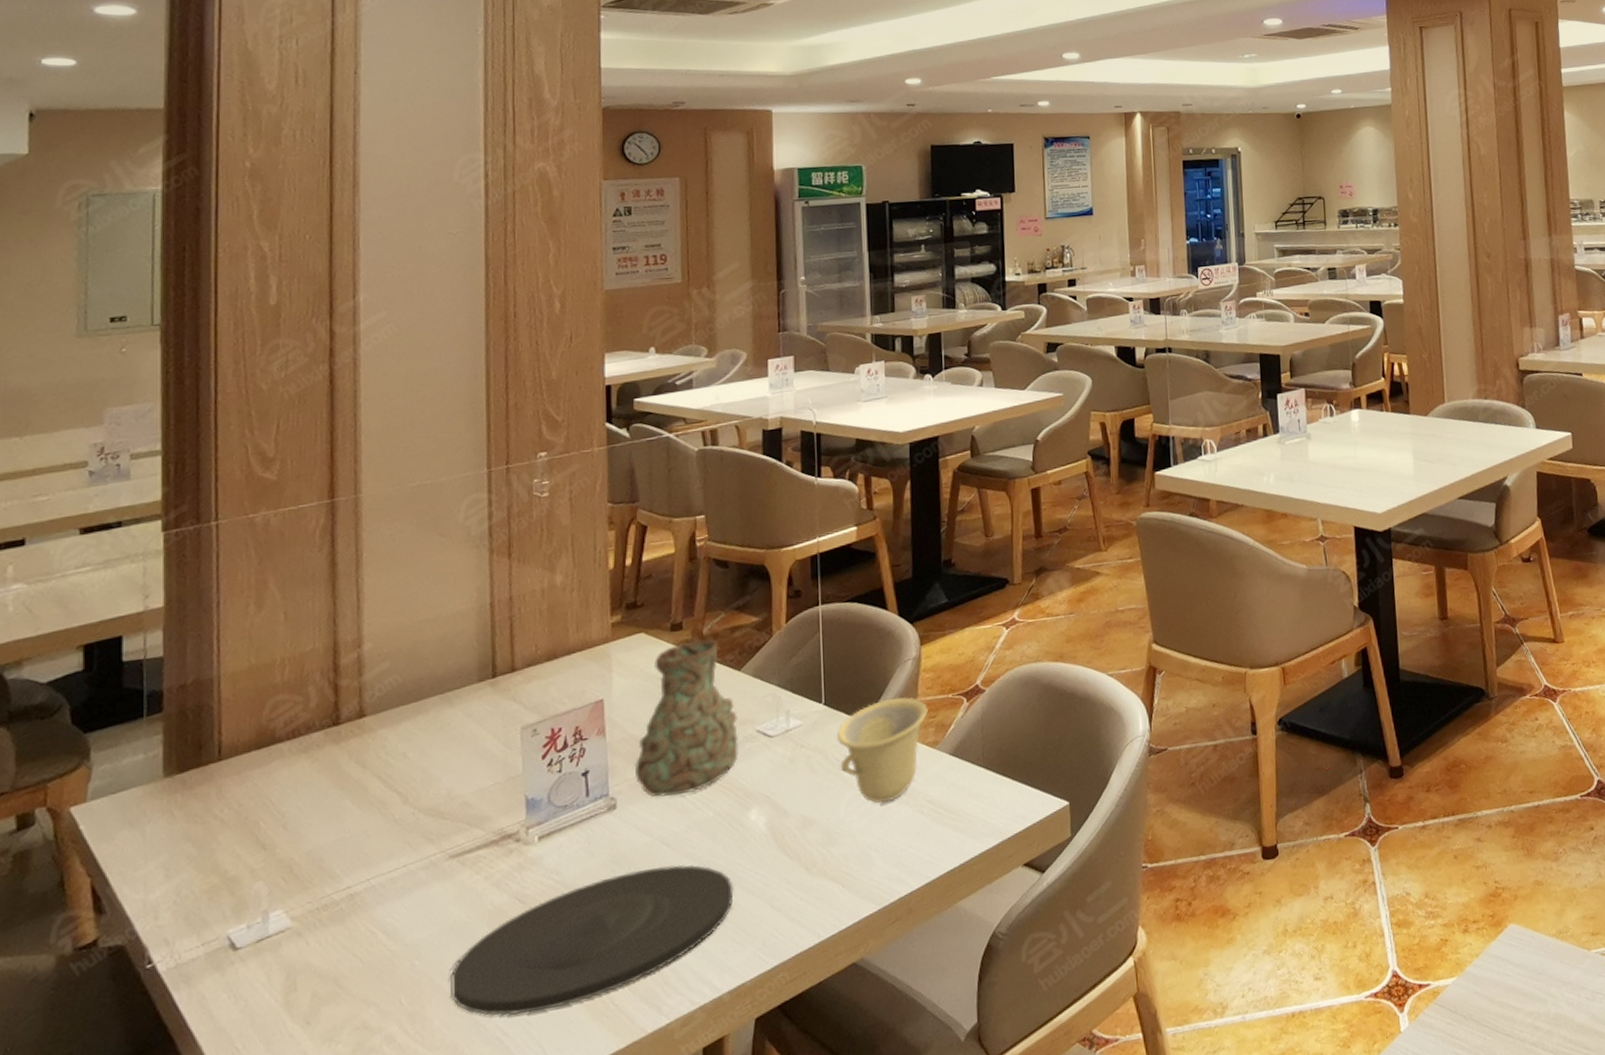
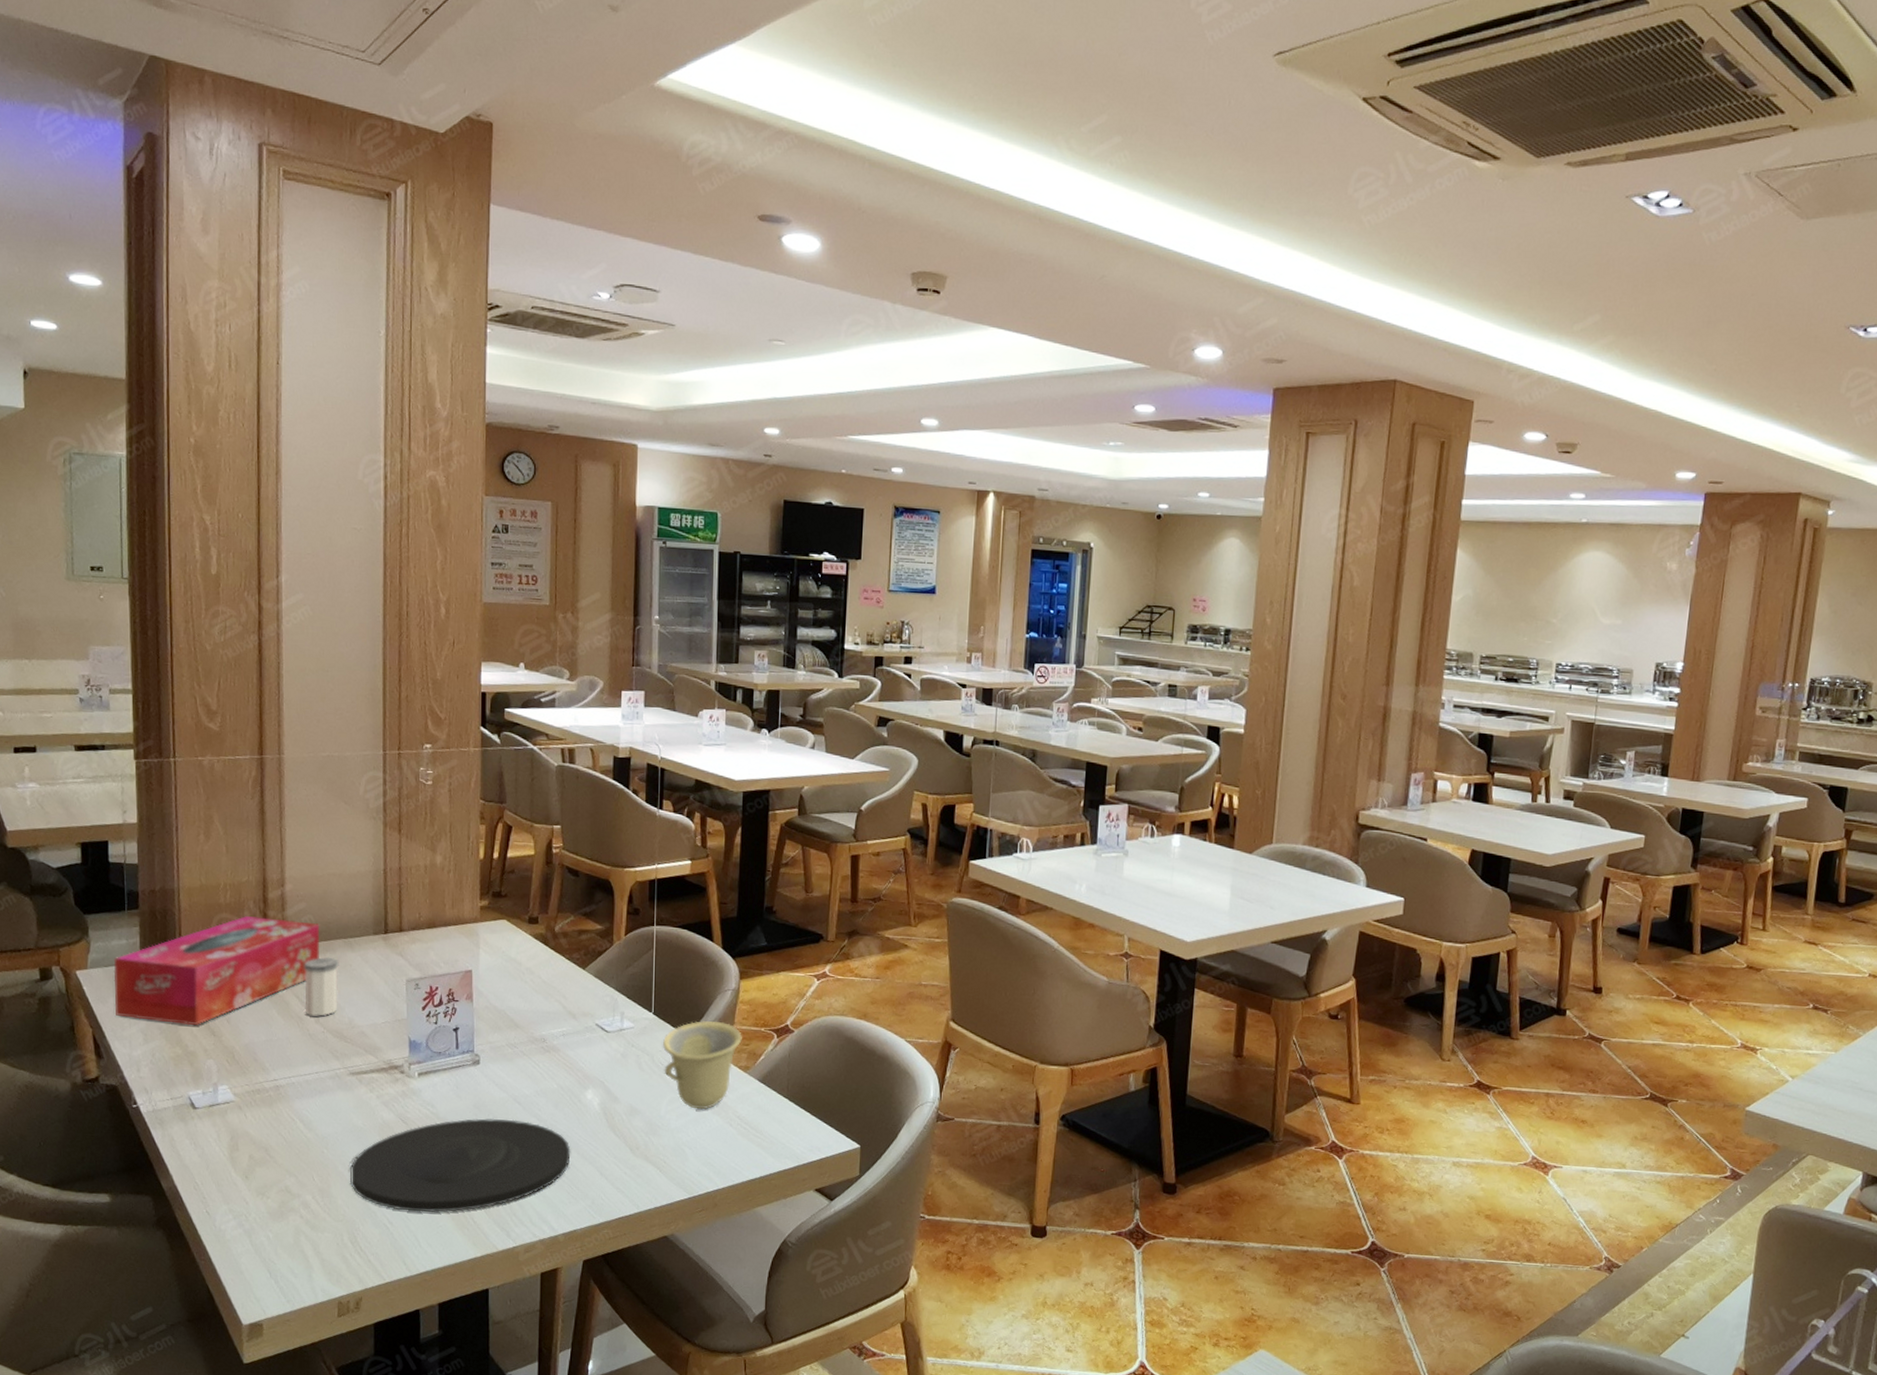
tissue box: none [124,683,408,854] -> present [113,916,319,1026]
salt shaker: none [388,720,434,797] -> present [304,957,339,1017]
decorative vase: present [635,639,739,797] -> none [496,935,580,1065]

